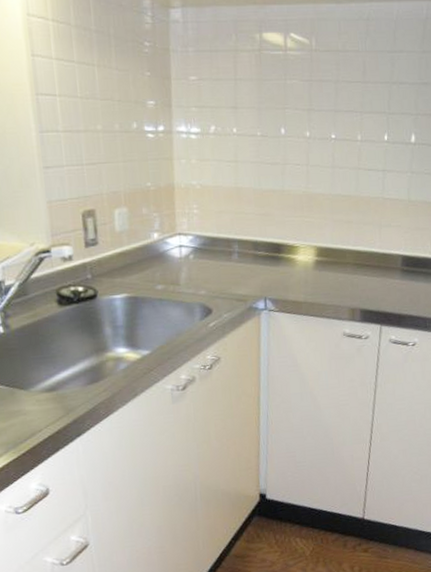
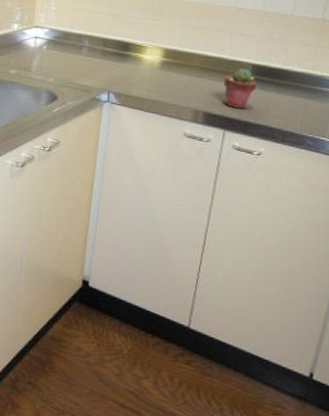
potted succulent: none [376,261,407,302] -> present [224,69,257,108]

